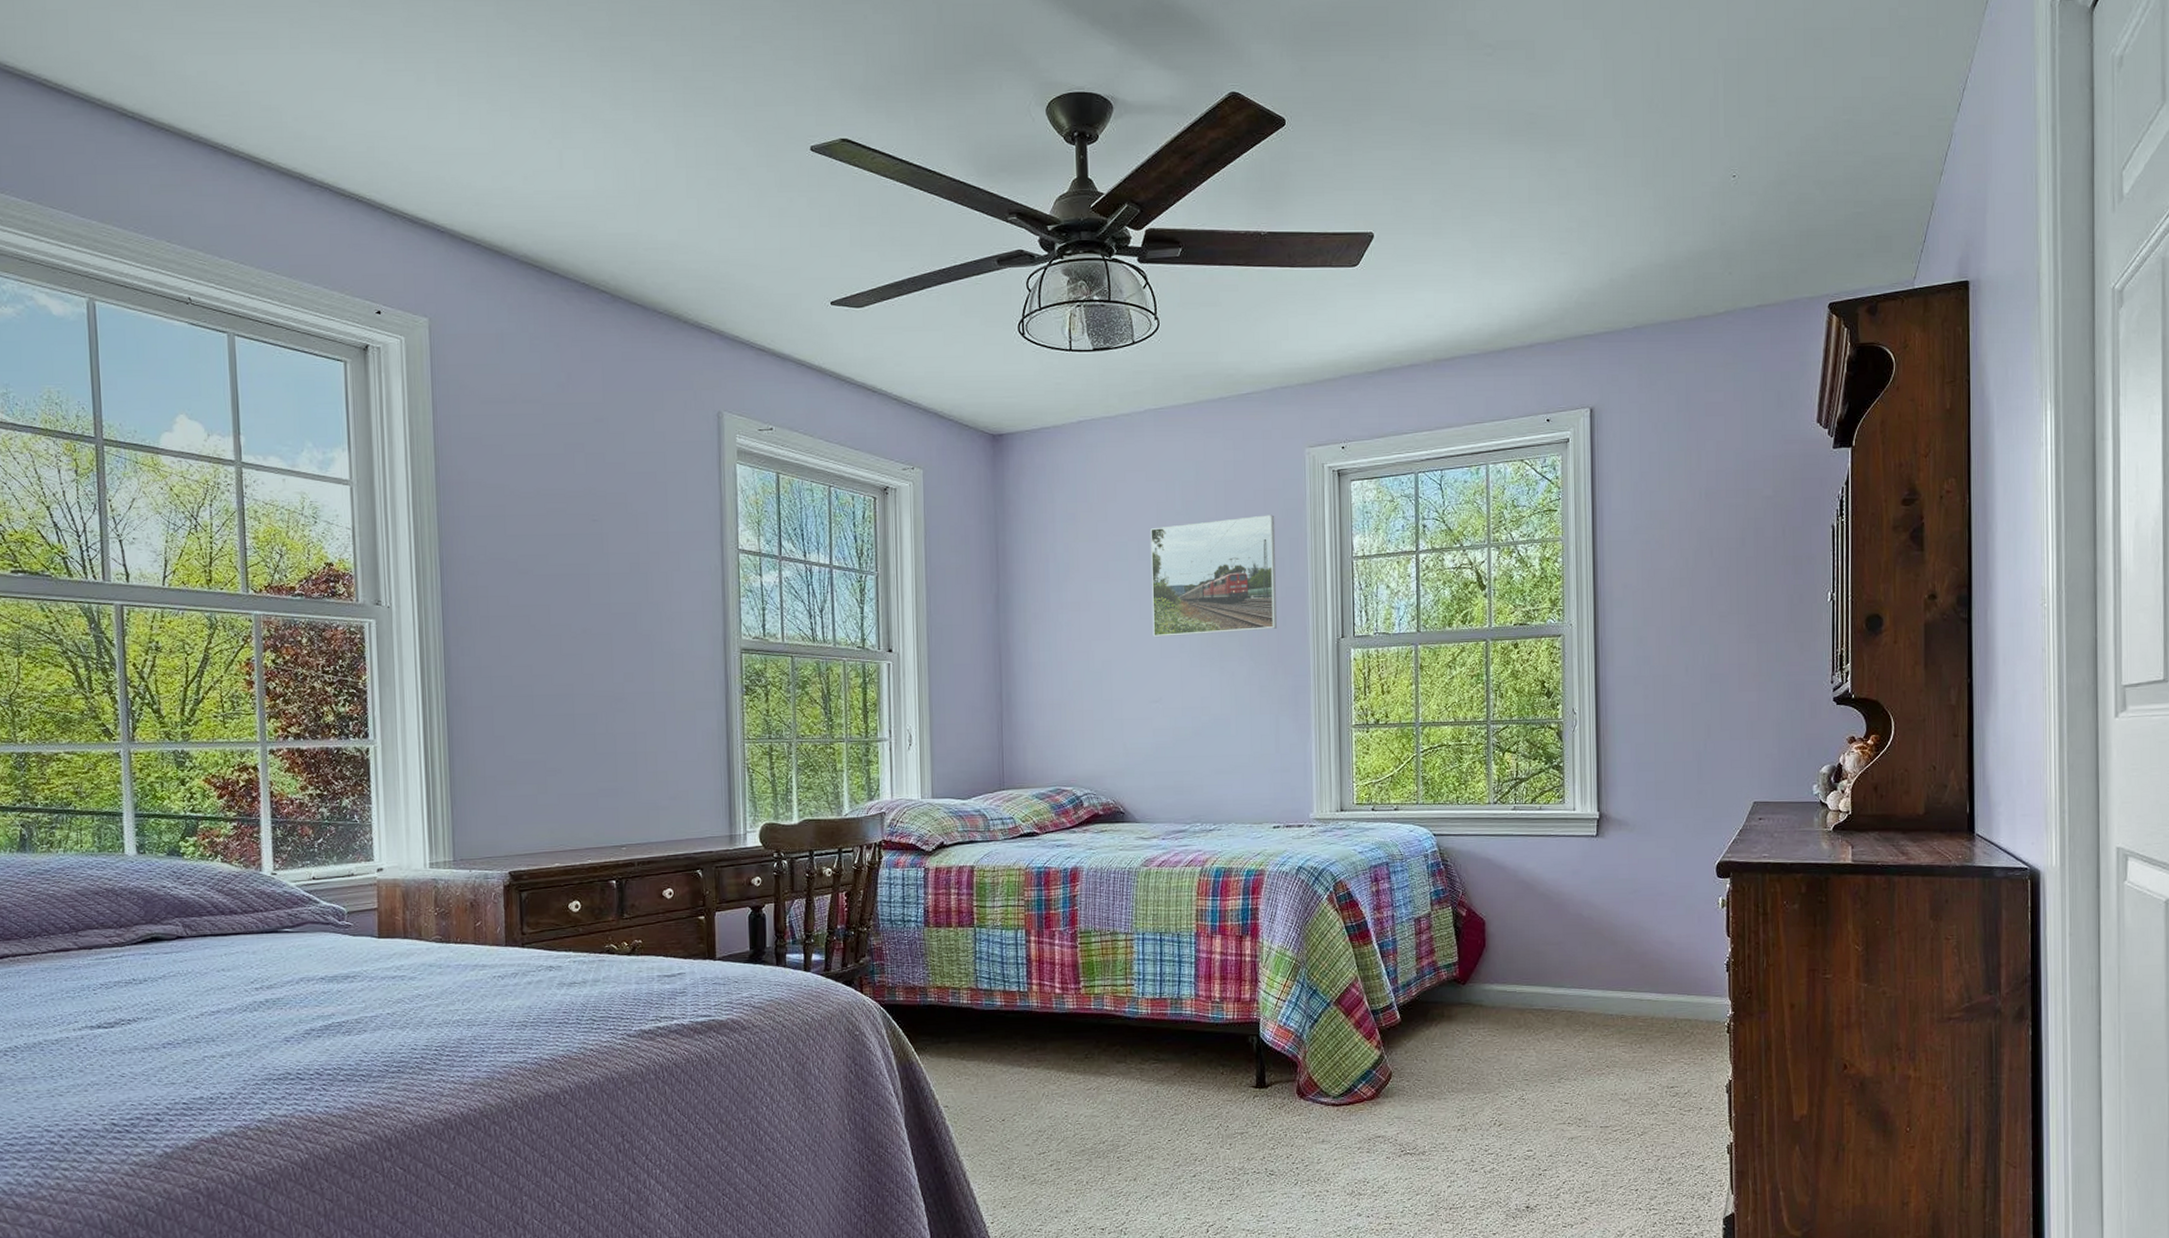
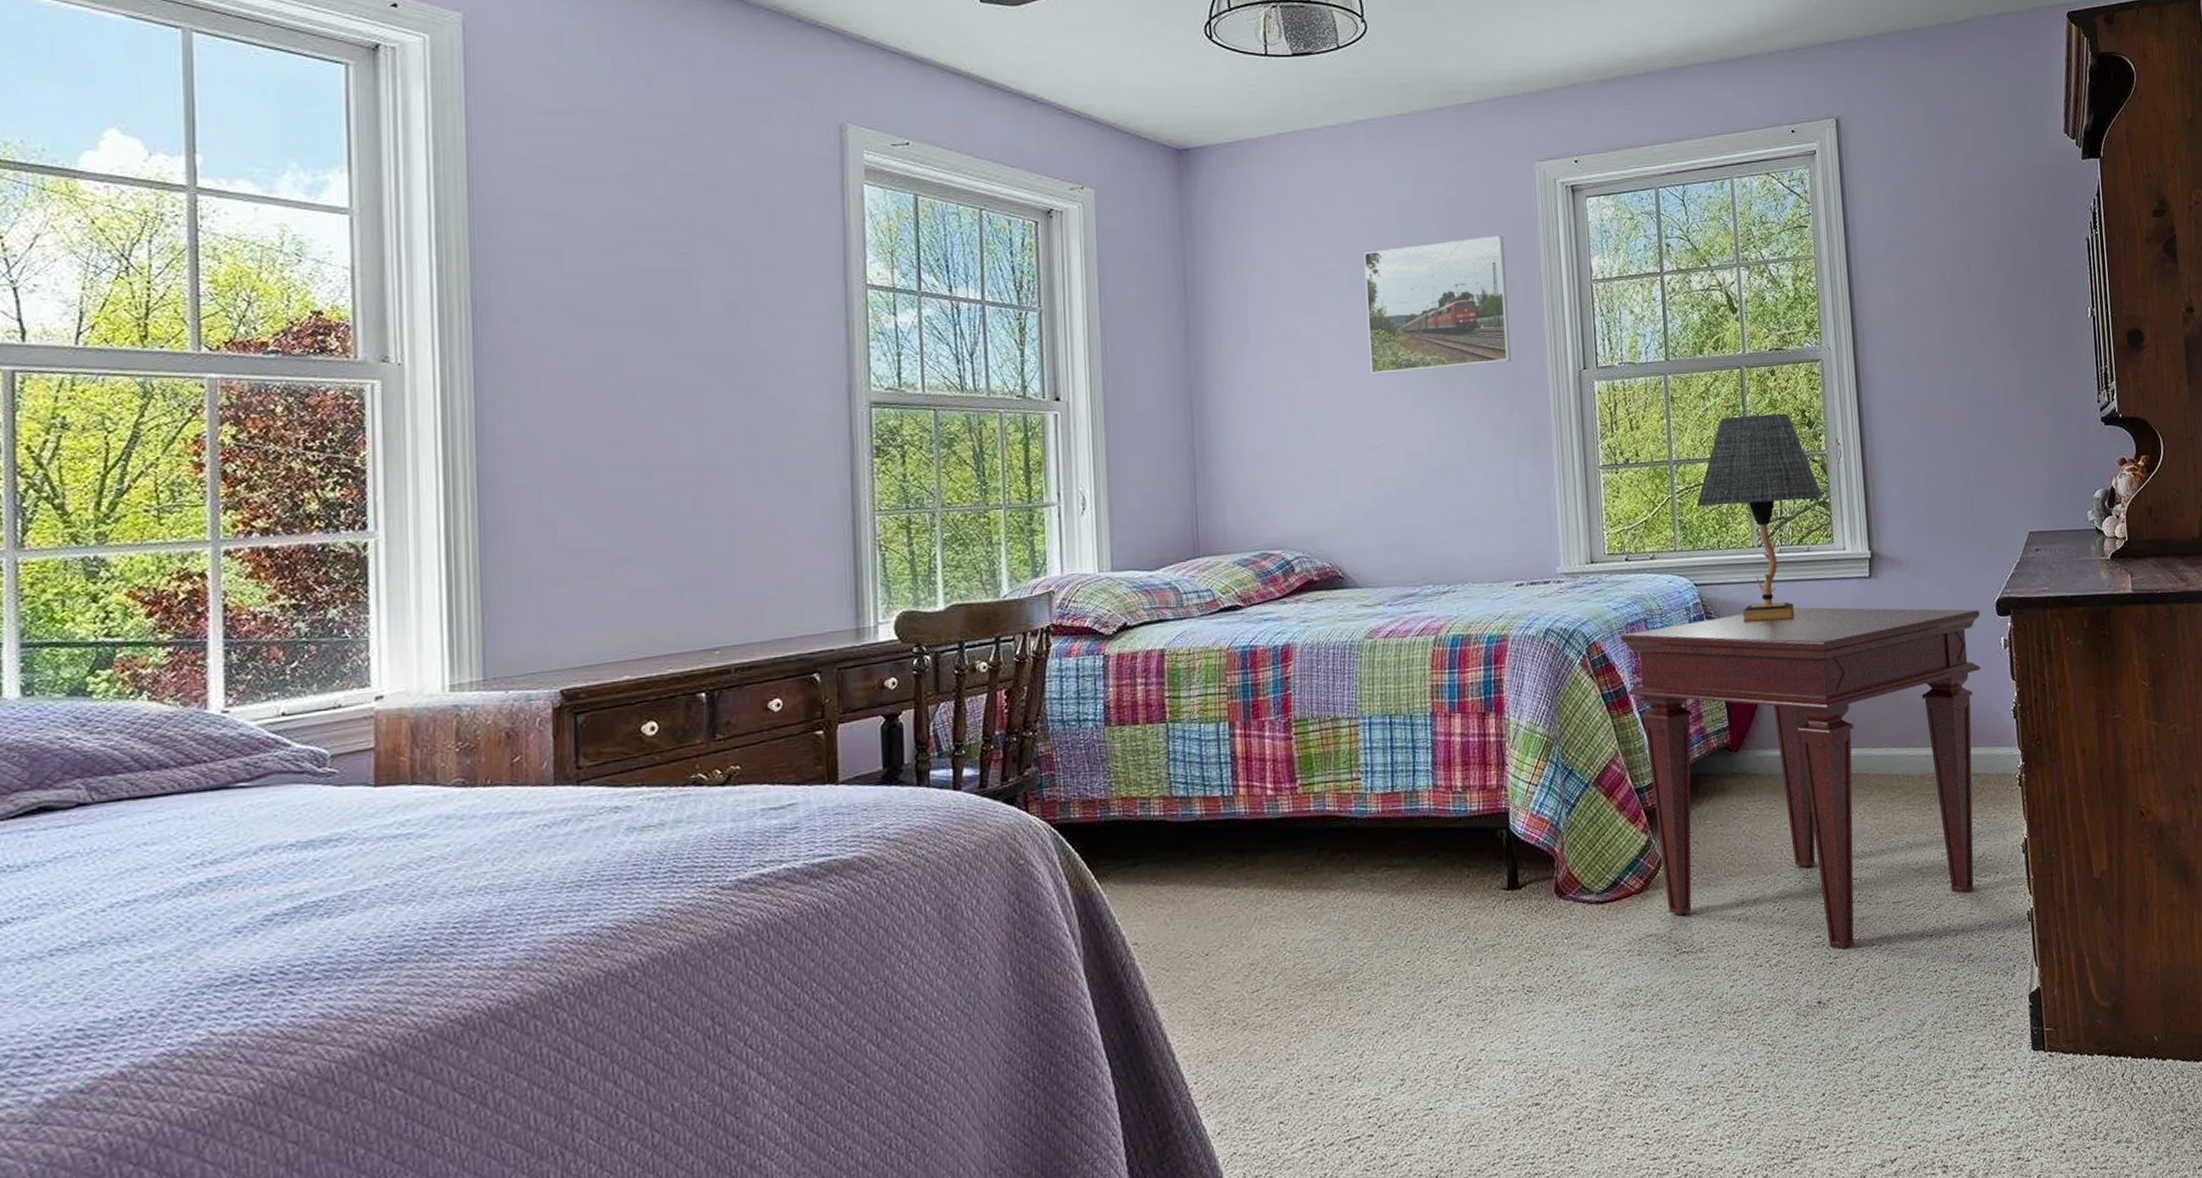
side table: none [1364,859,1700,1164] -> present [1620,607,1981,950]
table lamp: none [1438,683,1557,870] -> present [1696,413,1823,621]

